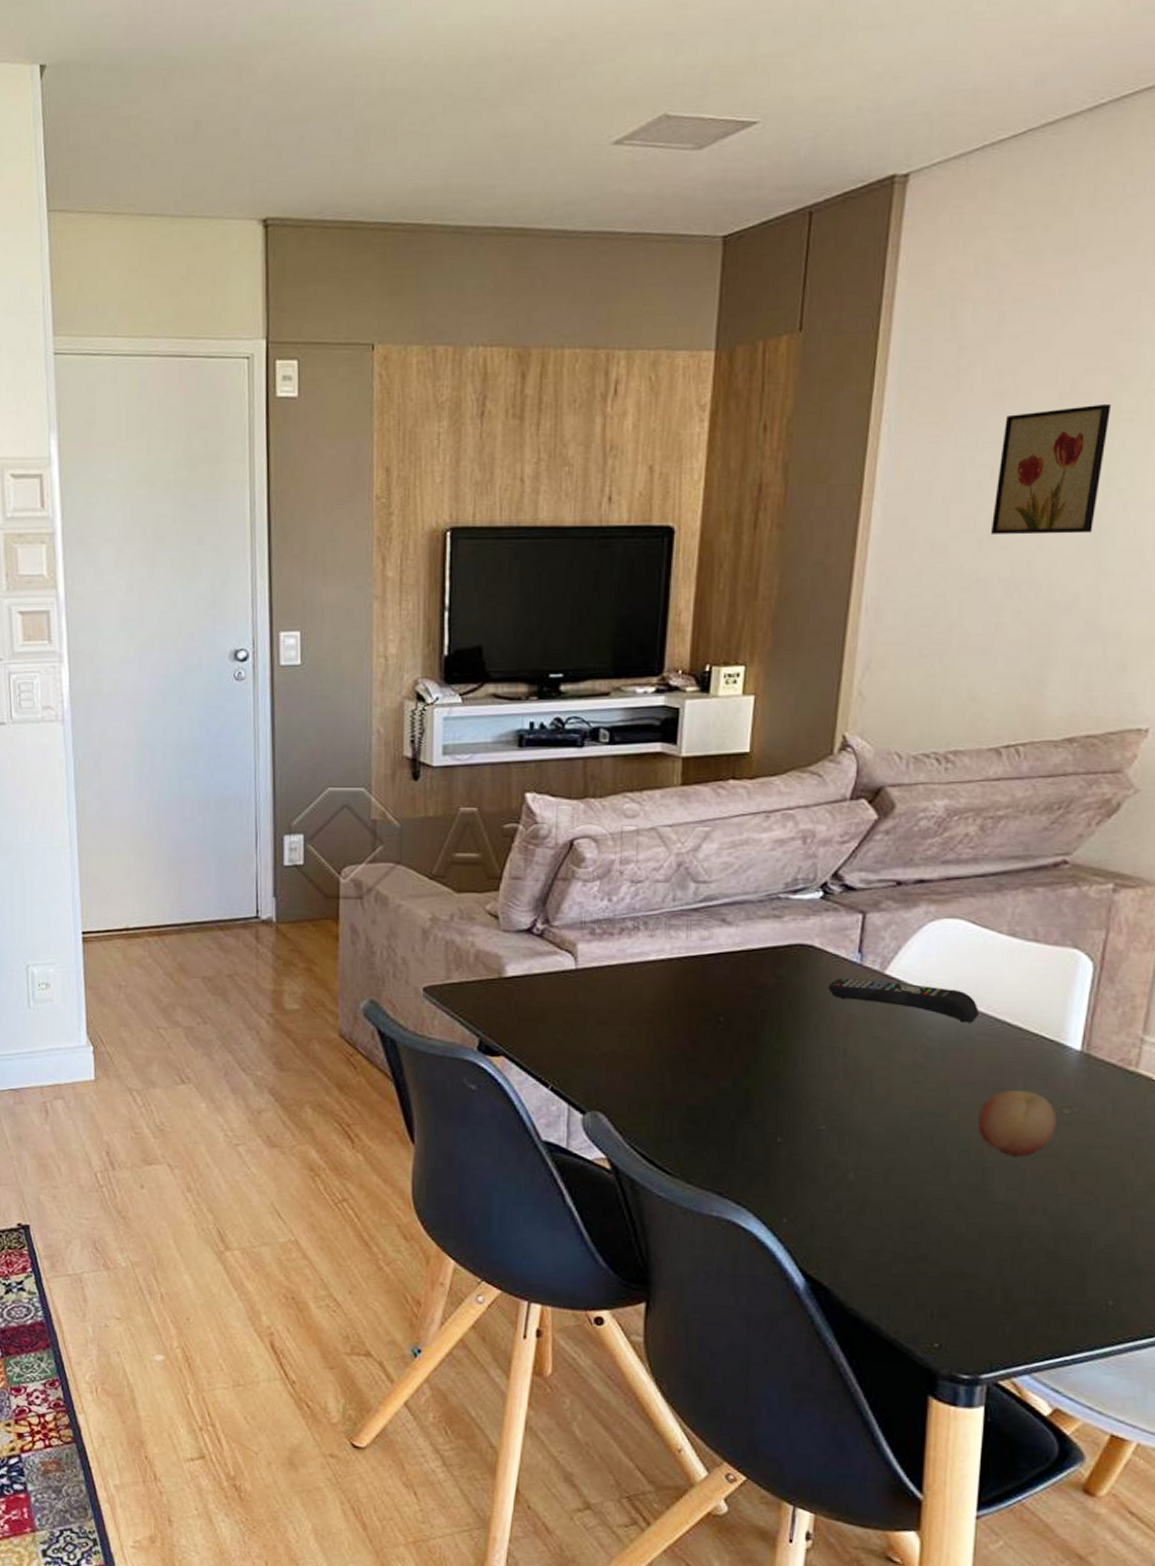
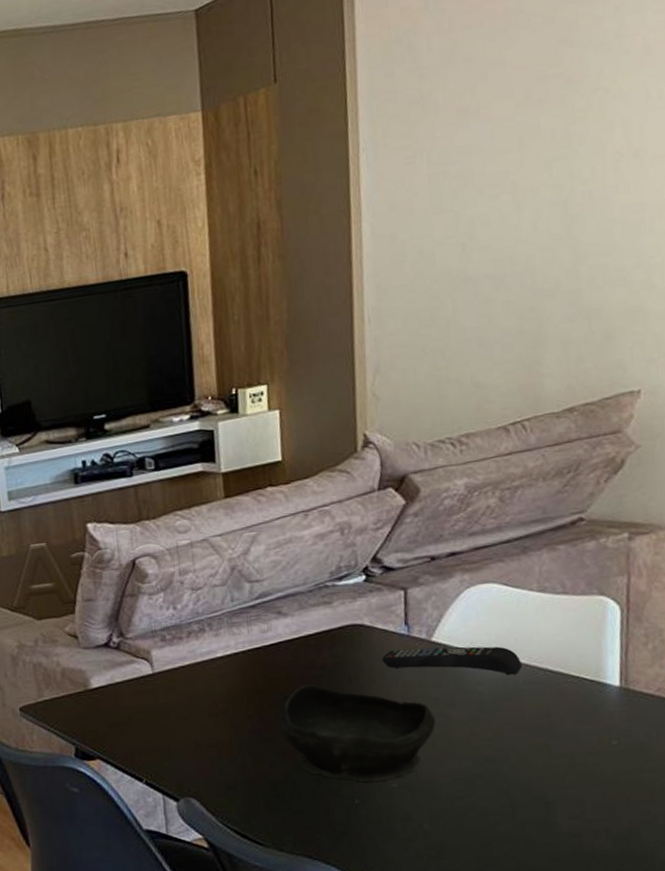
bowl: none [707,1003,877,1121] -> present [279,684,436,782]
fruit: present [978,1089,1057,1157] -> none [534,728,607,789]
wall art: present [990,403,1111,535] -> none [470,106,565,237]

